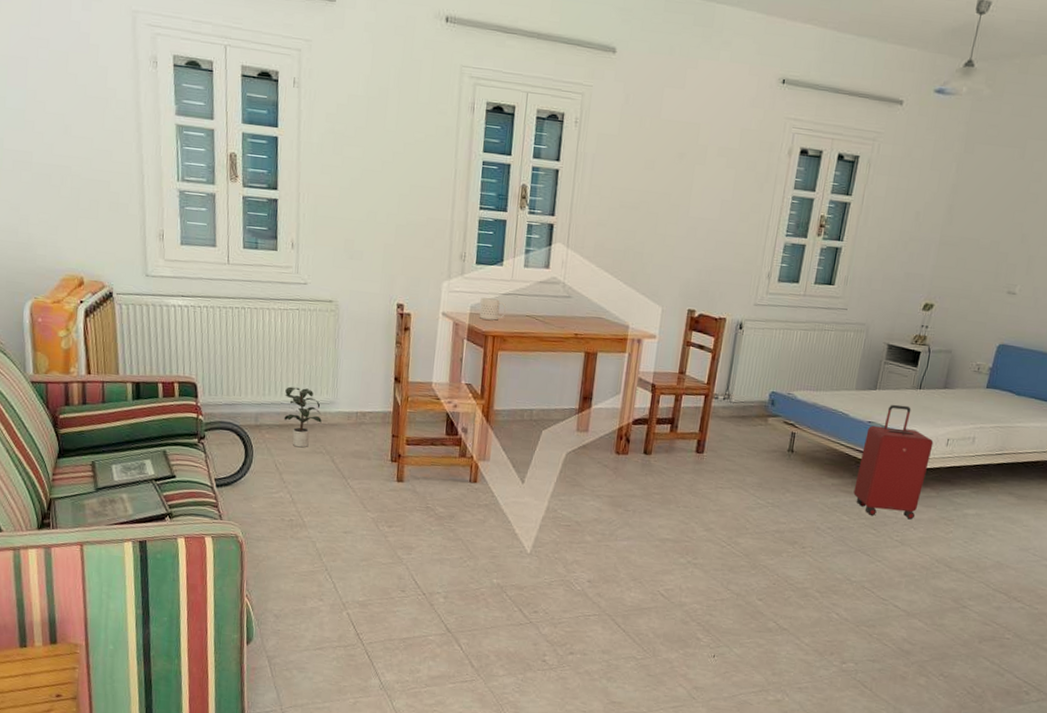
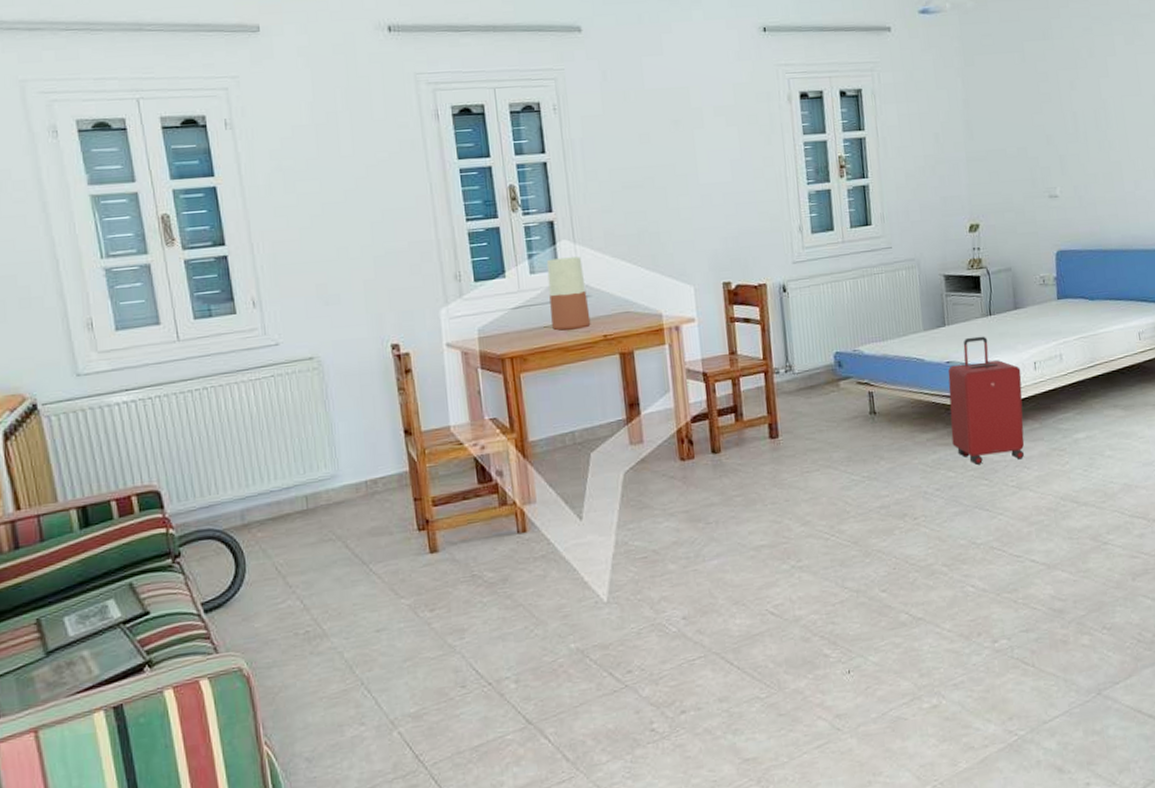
potted plant: present [284,386,322,448] -> none [273,466,325,541]
mug: present [479,297,506,321] -> none [487,314,520,341]
vase: none [533,257,571,324] -> present [546,256,591,331]

